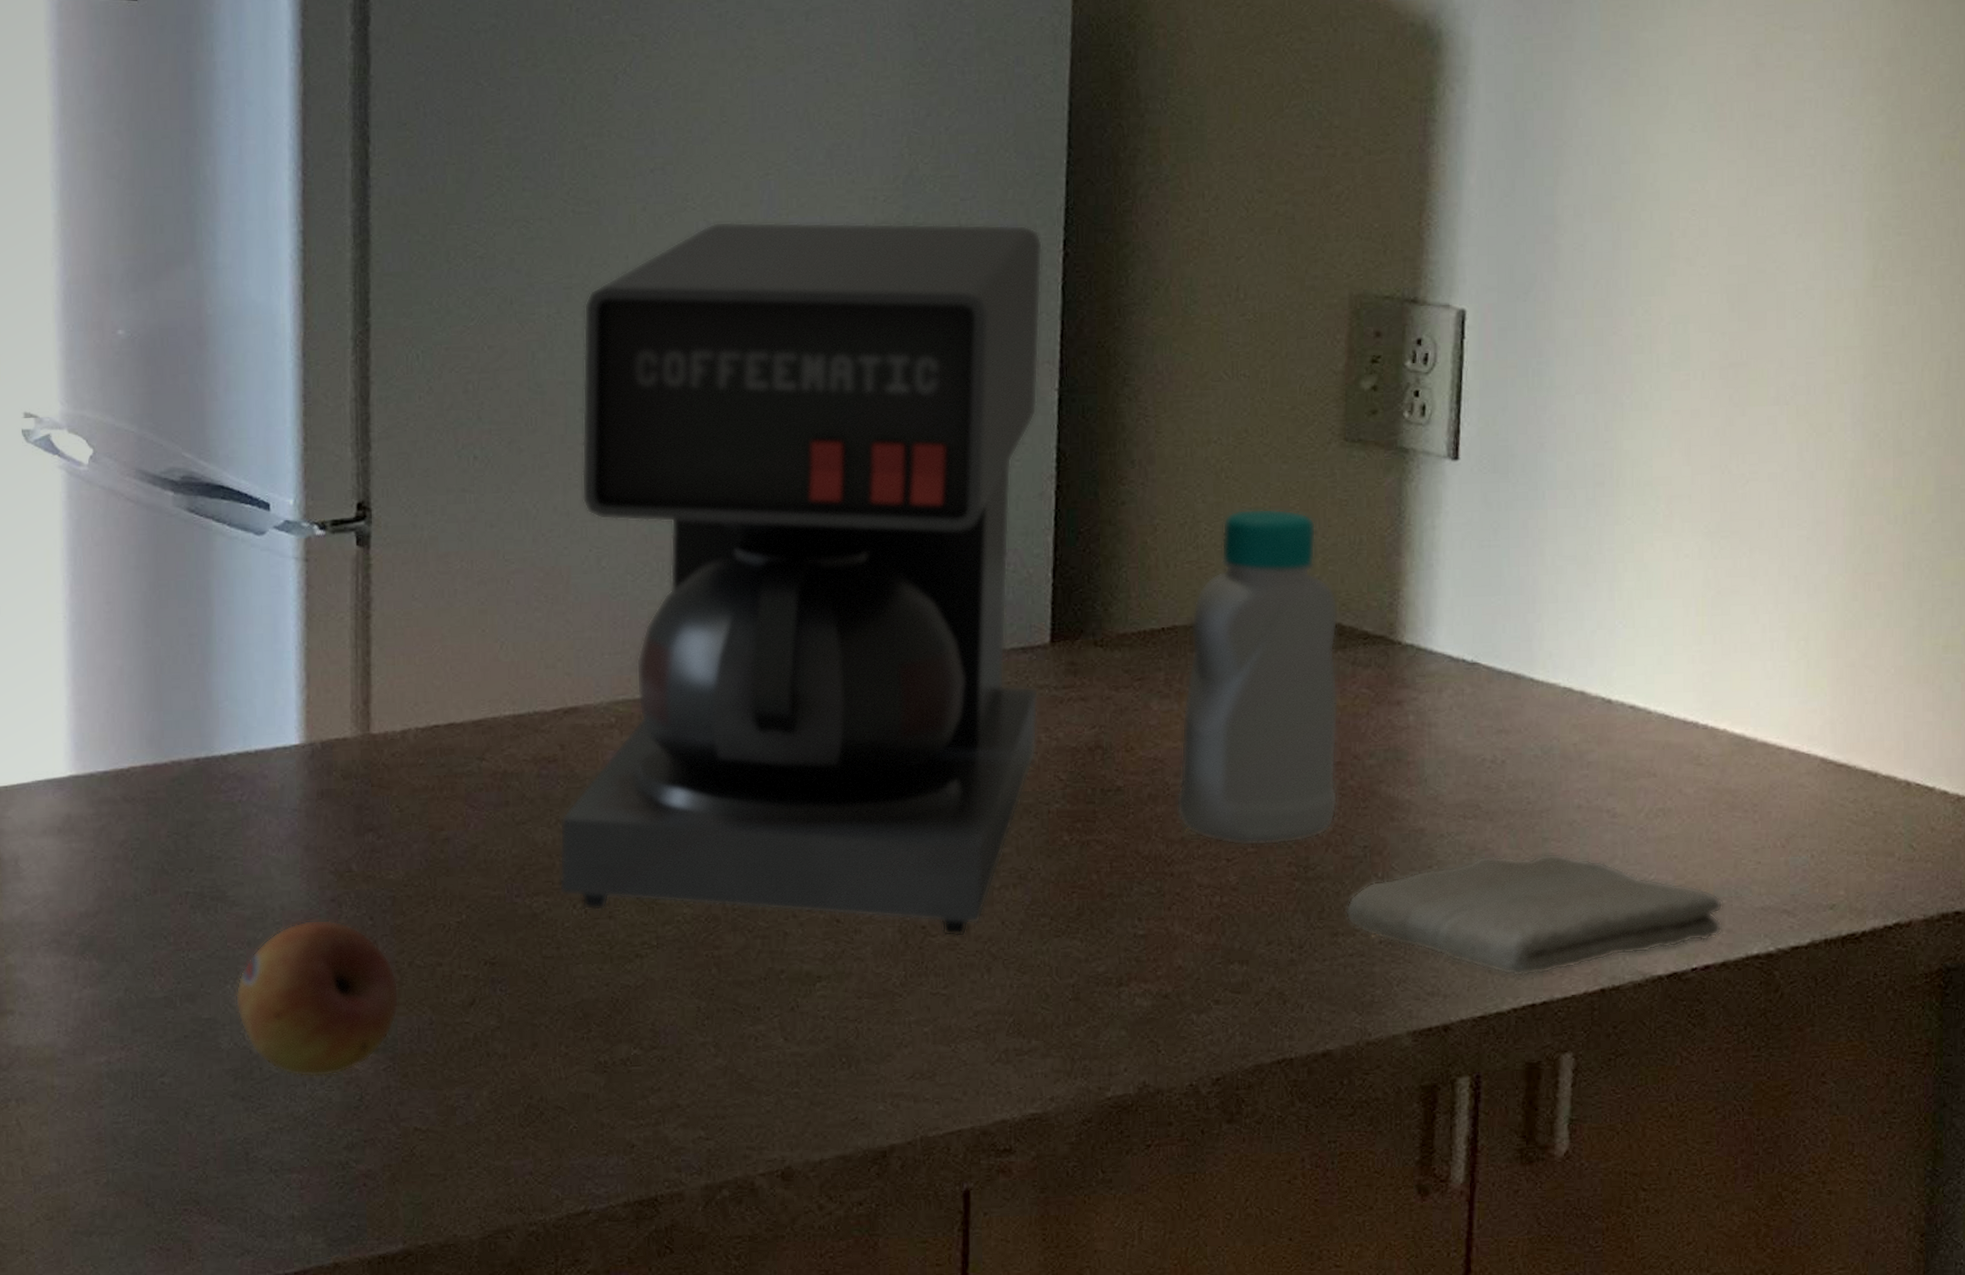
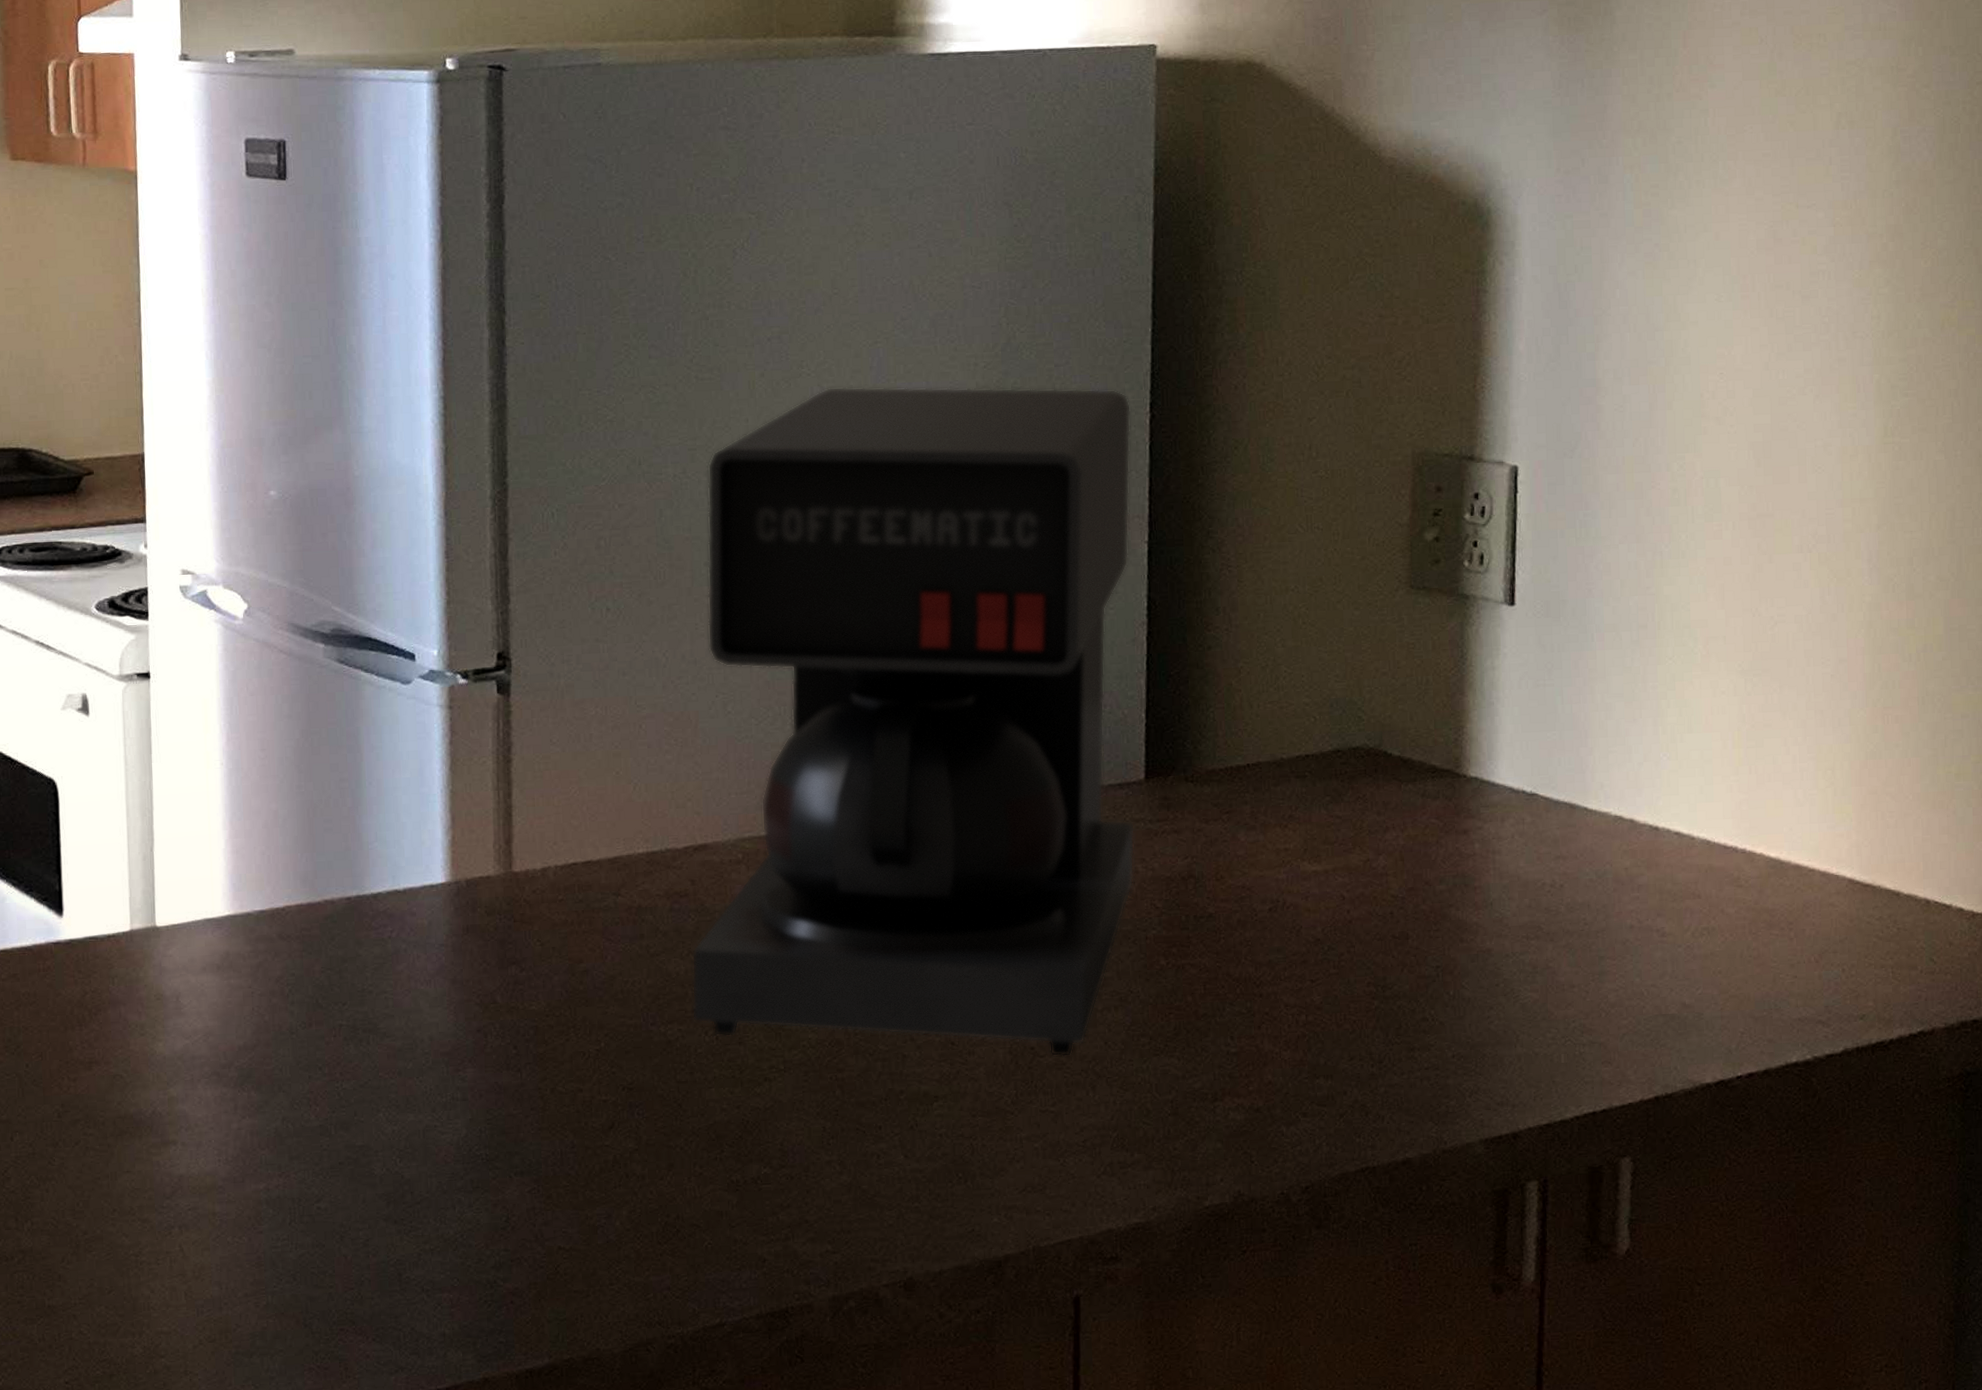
fruit: present [235,919,399,1077] -> none [387,1049,543,1201]
bottle: present [1176,508,1338,846] -> none [1263,651,1412,968]
washcloth: present [1346,852,1723,977] -> none [1421,970,1764,1087]

